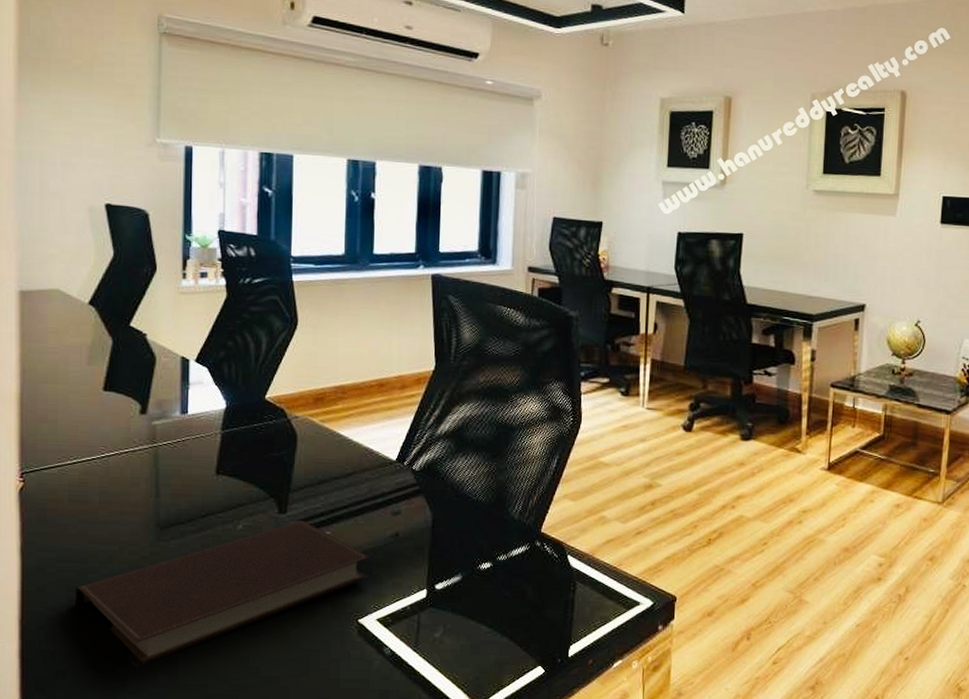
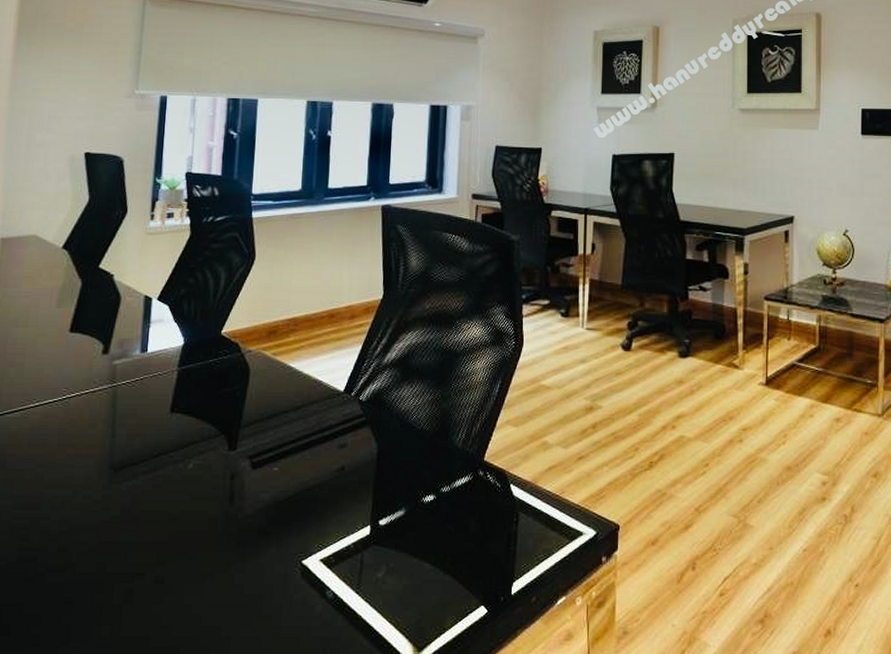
notebook: present [74,520,370,667] -> none [25,457,316,620]

